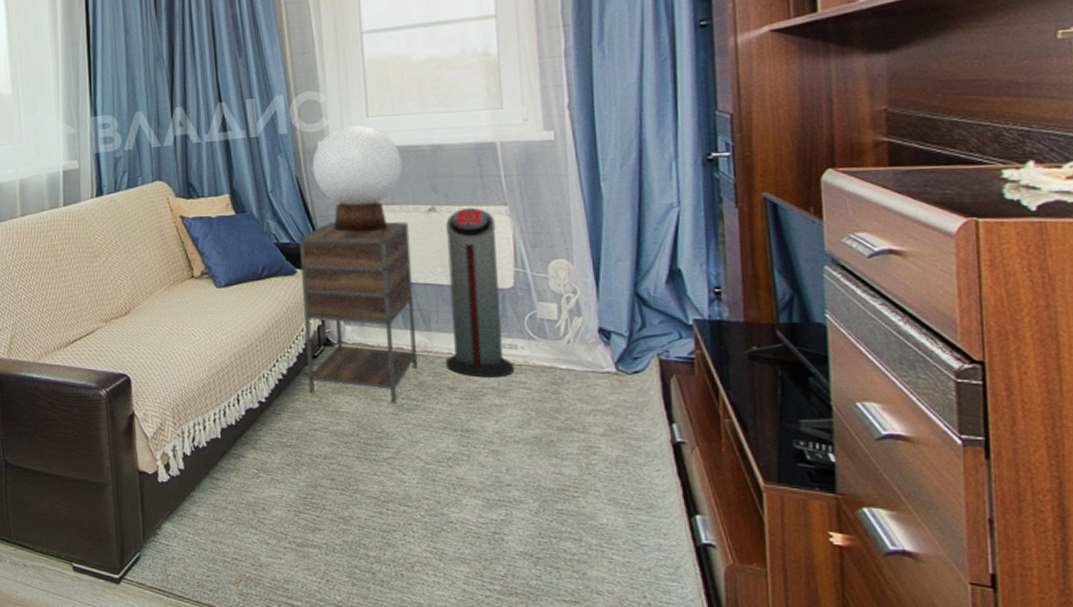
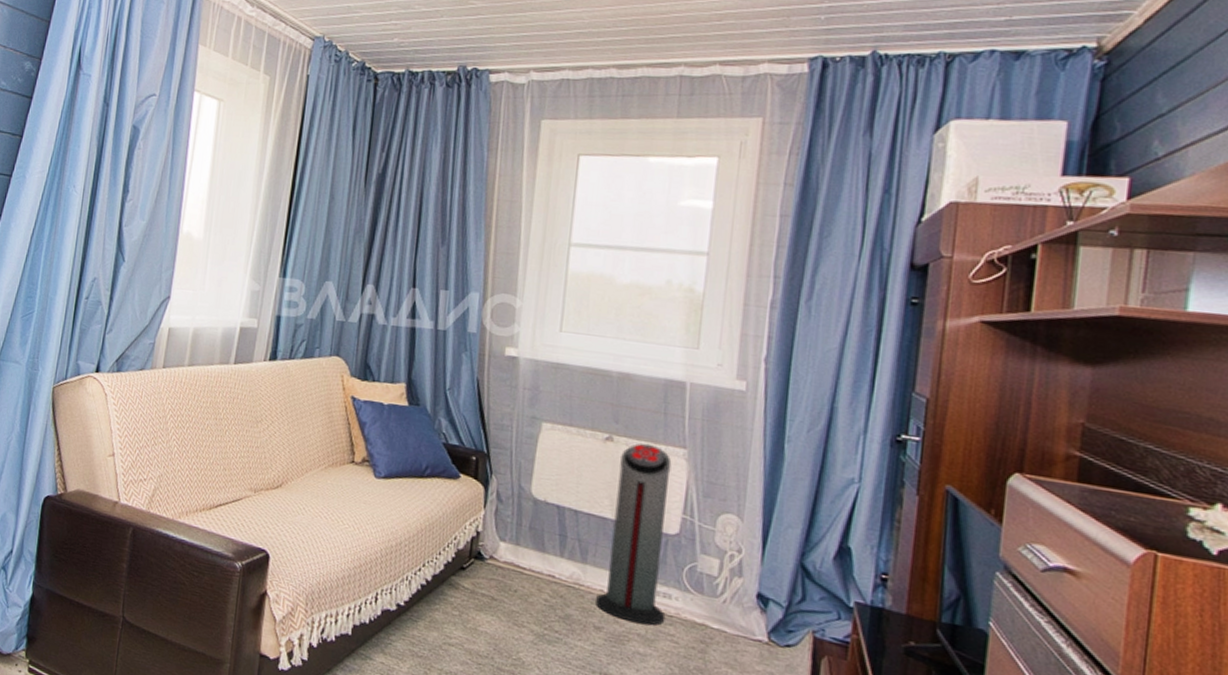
nightstand: present [299,222,418,404] -> none [450,432,583,632]
table lamp: present [312,125,403,232] -> none [494,336,588,451]

